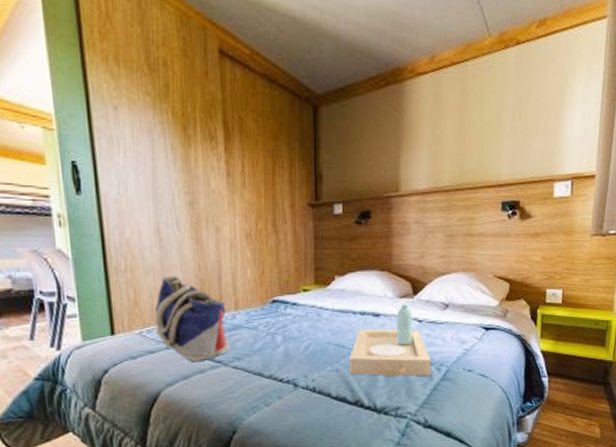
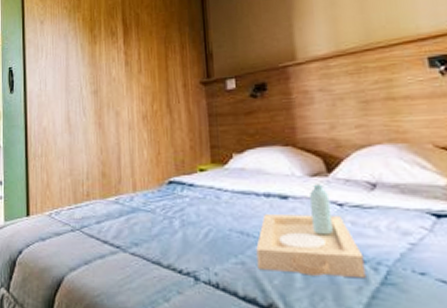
tote bag: present [155,276,229,362] -> none [62,159,128,246]

